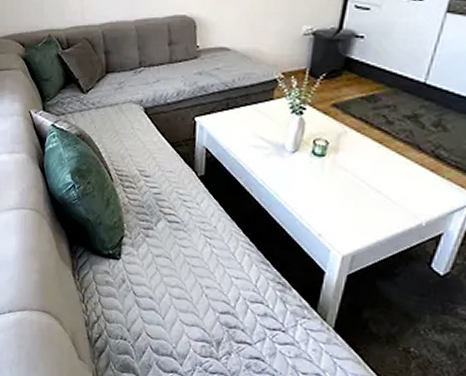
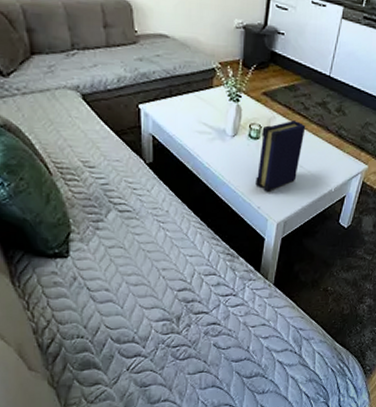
book: none [317,136,388,219] -> present [255,120,306,193]

